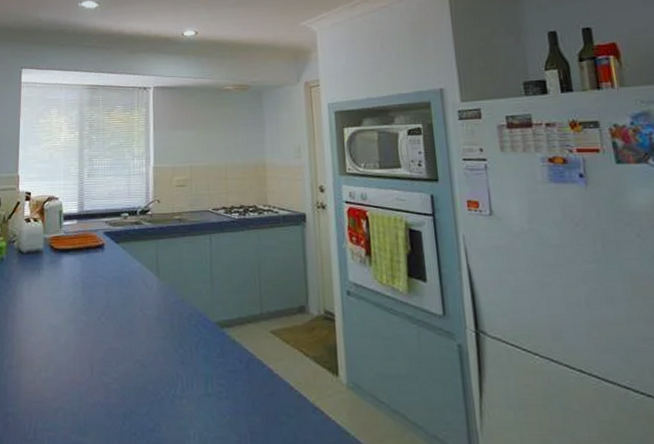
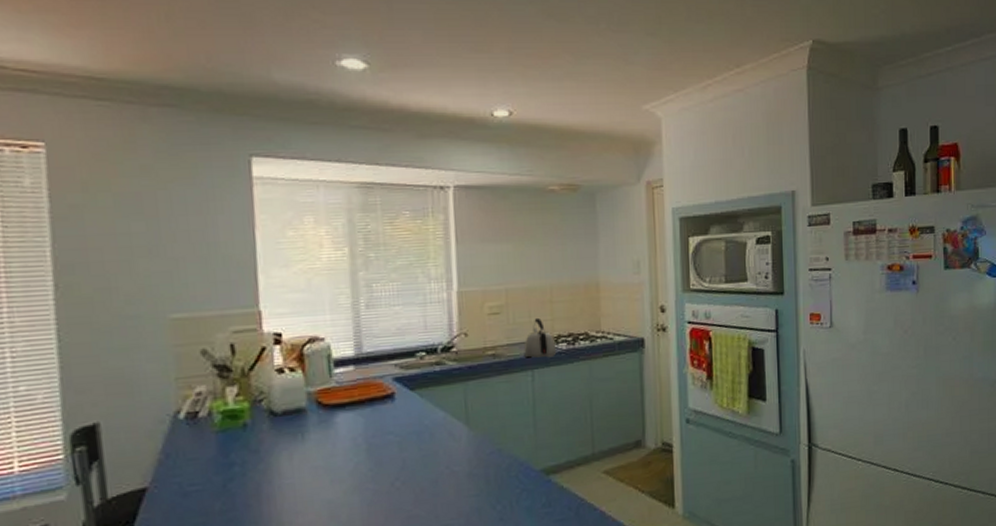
kettle: none [203,191,231,225] -> present [524,317,557,358]

